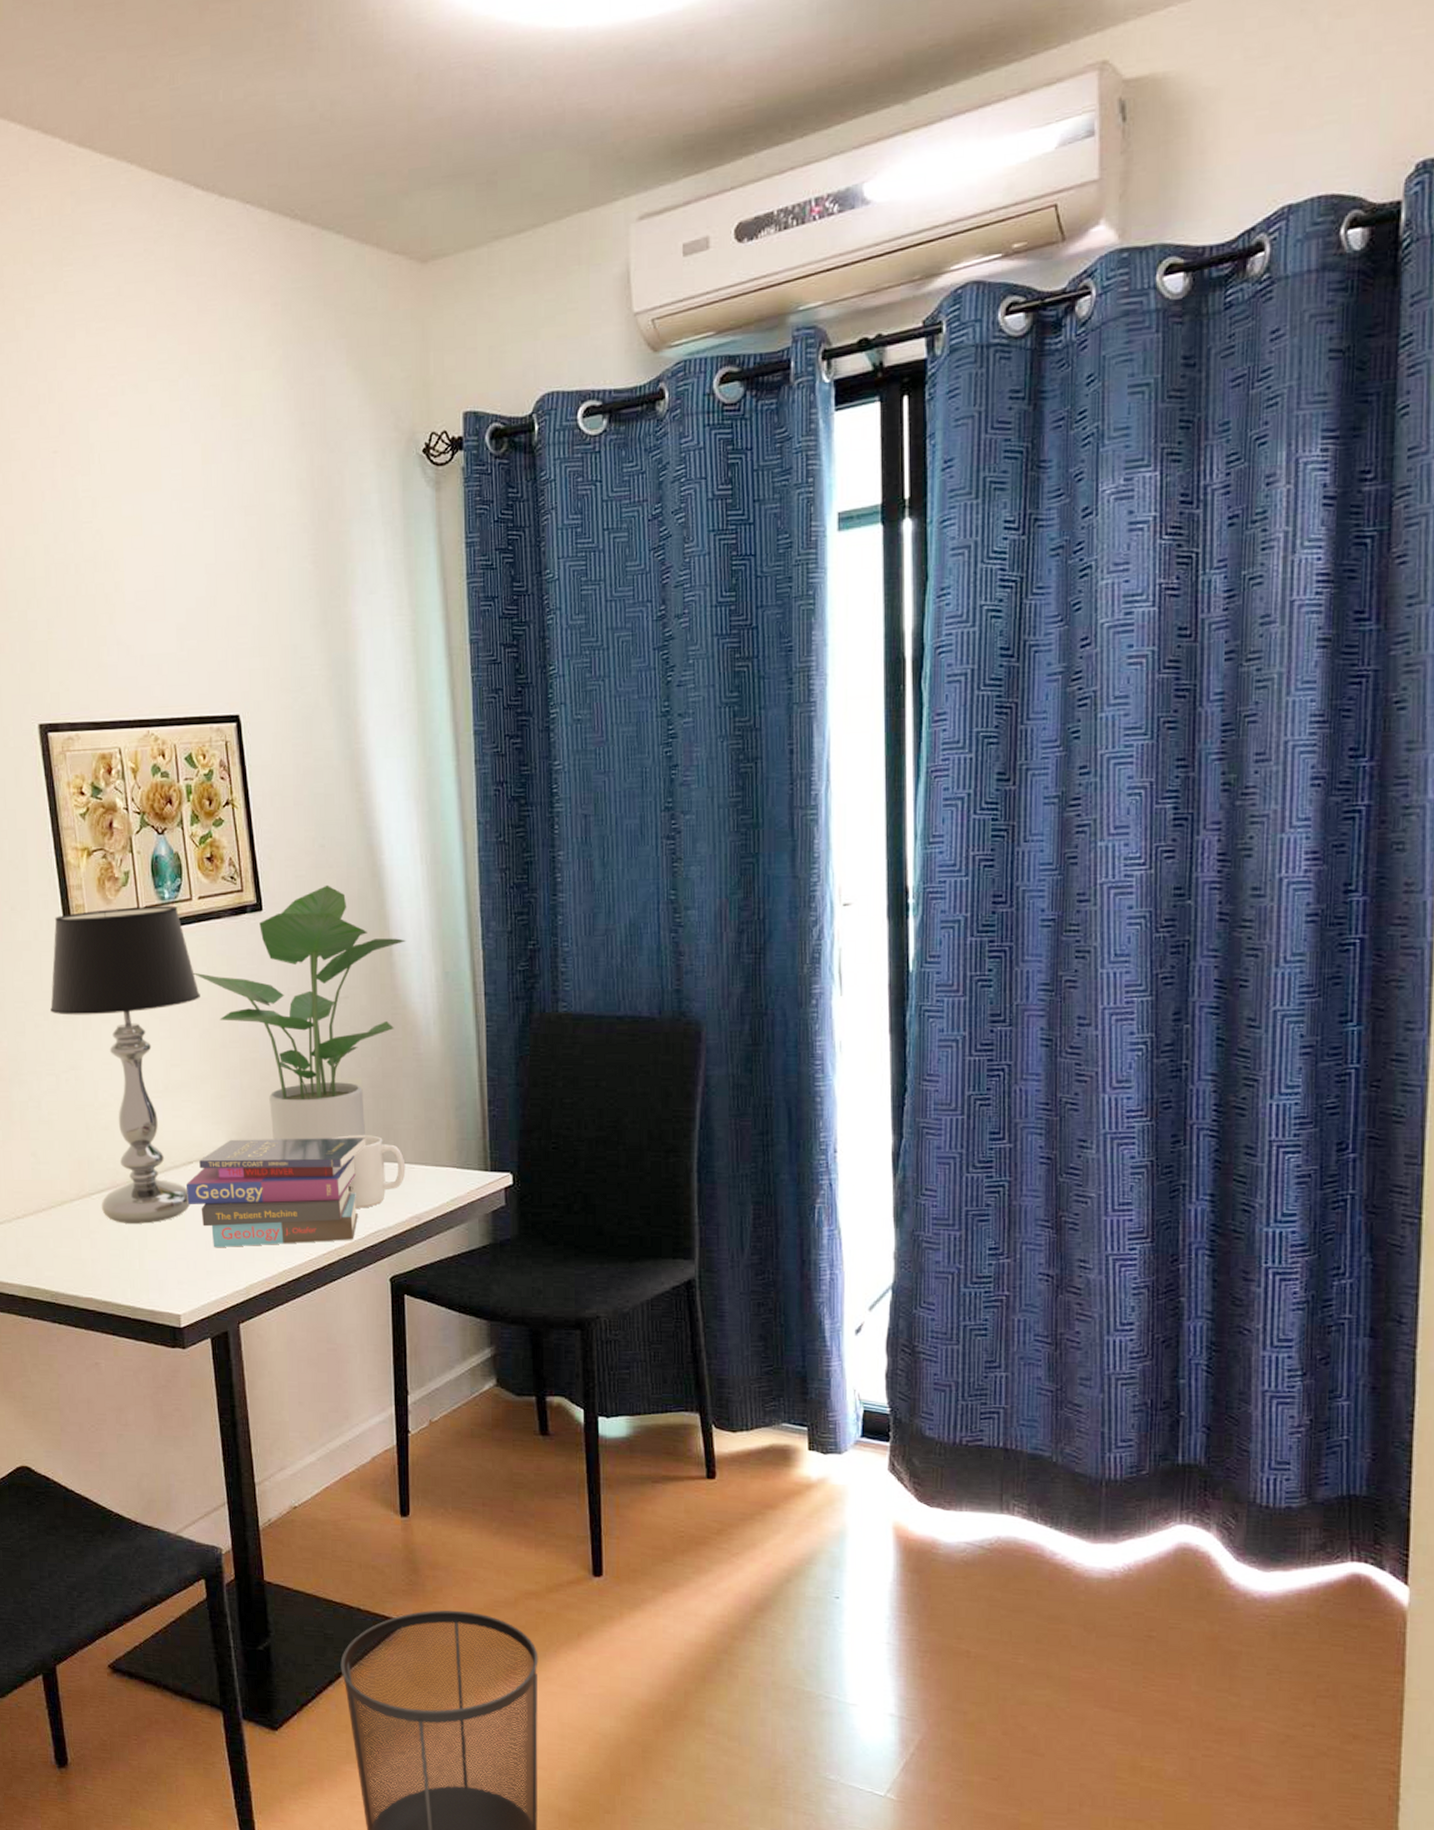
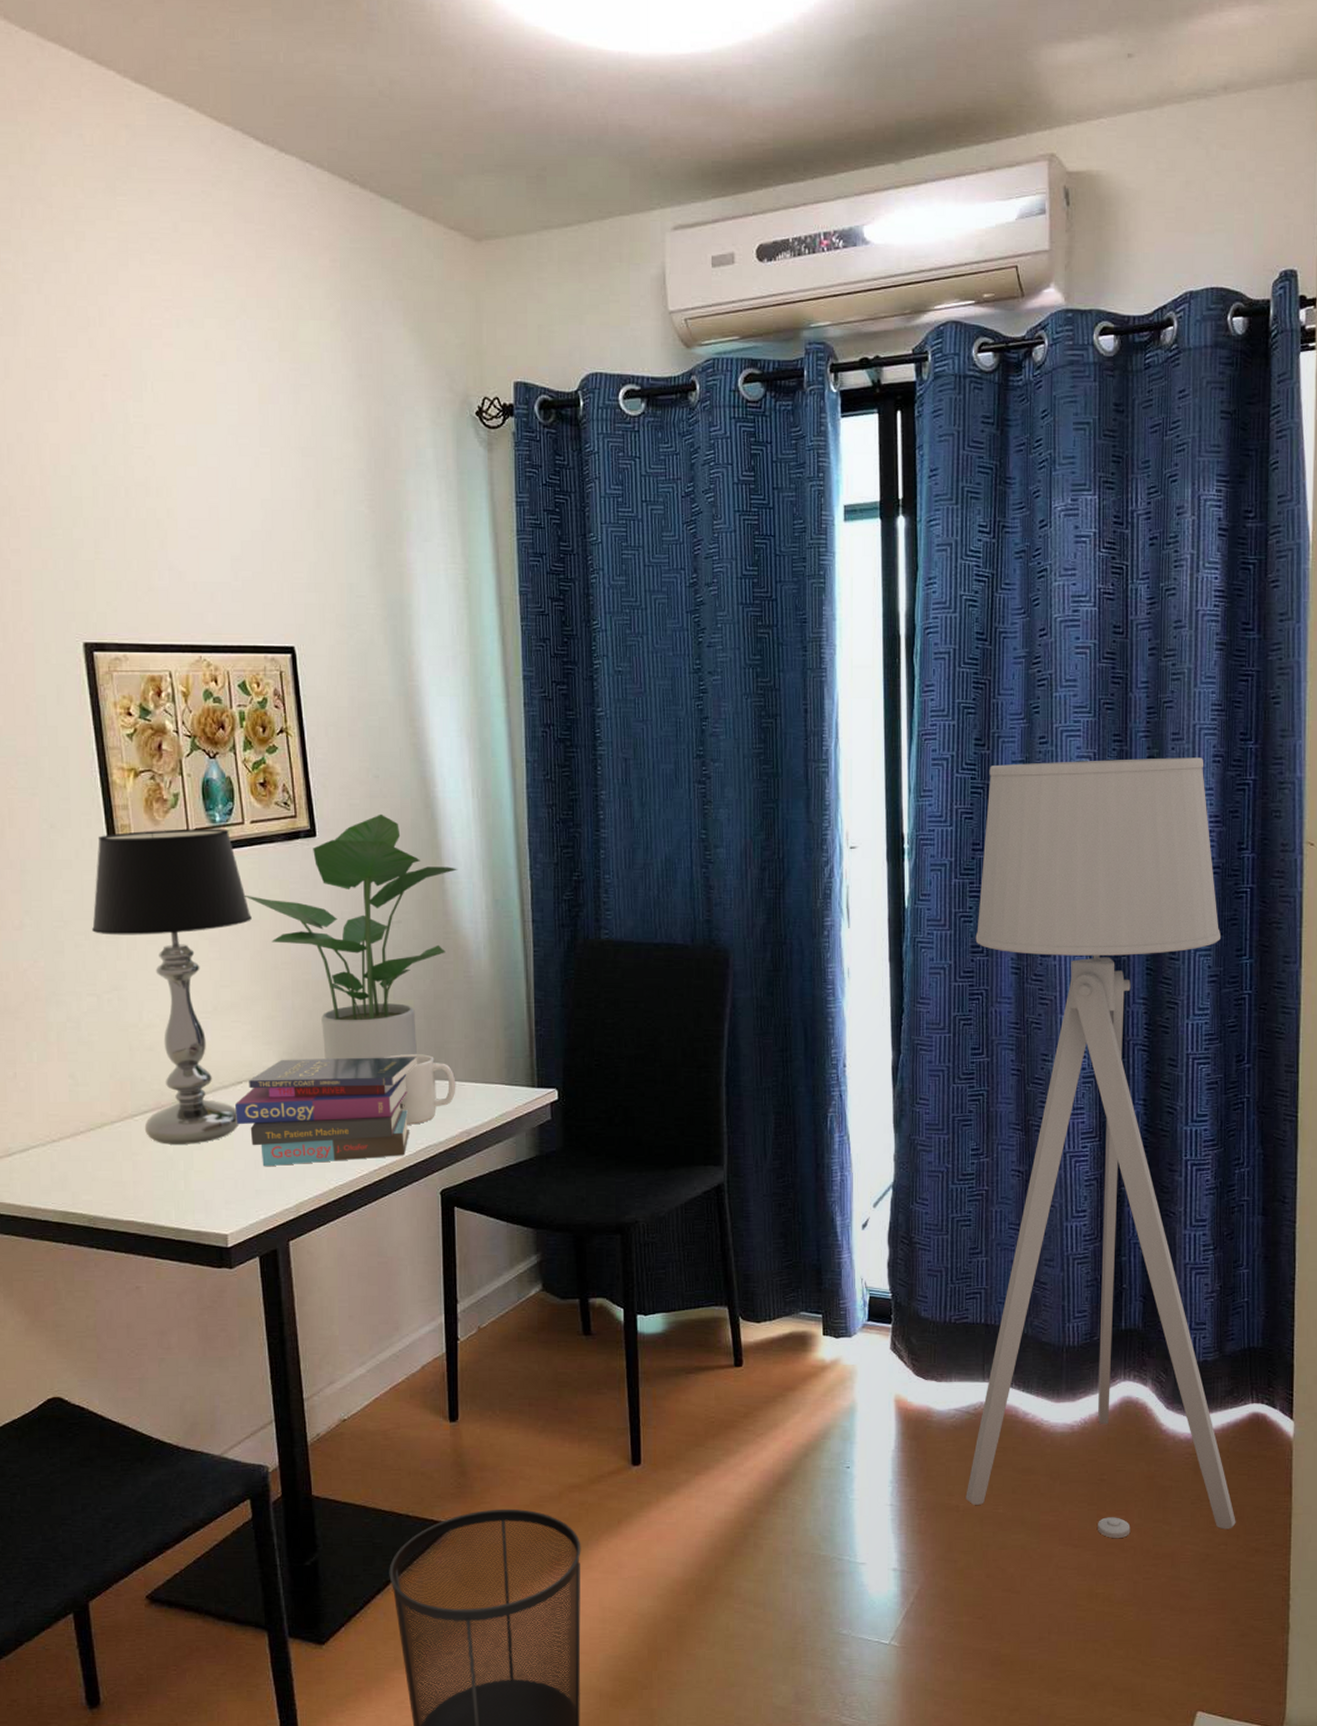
floor lamp: none [978,781,1327,1709] -> present [965,757,1236,1539]

